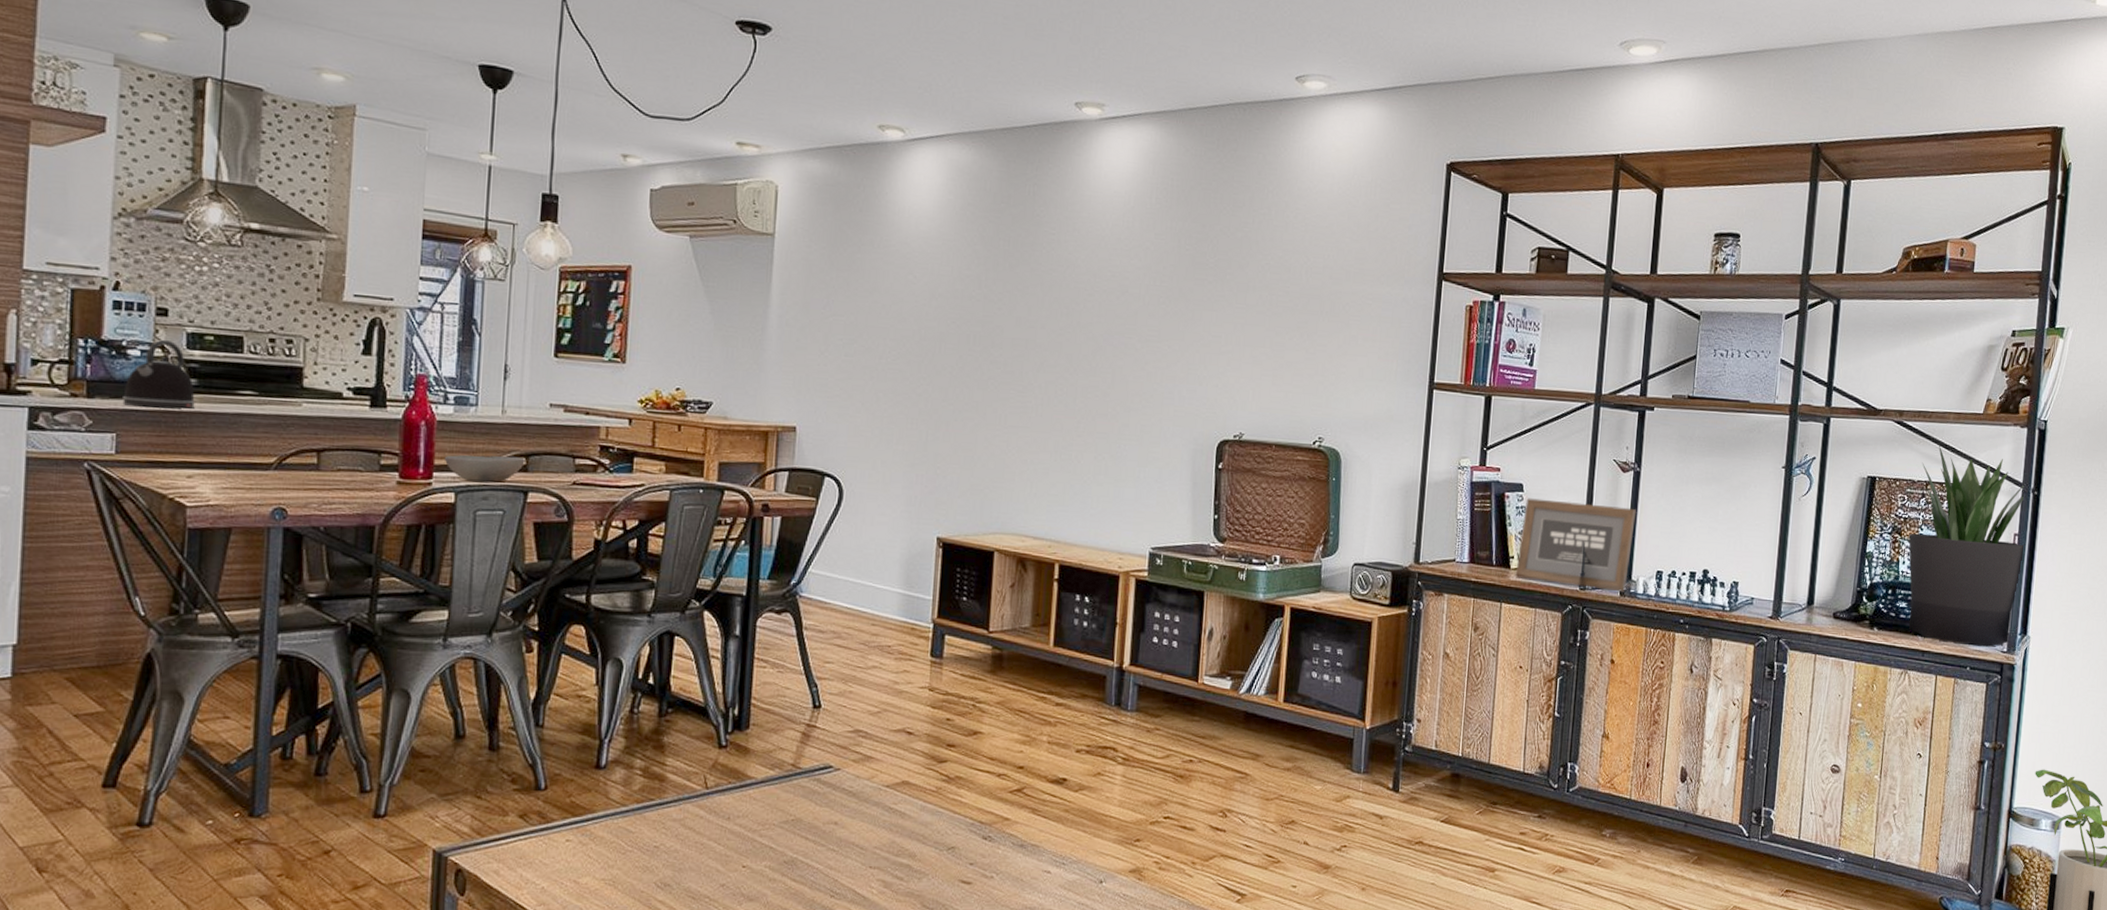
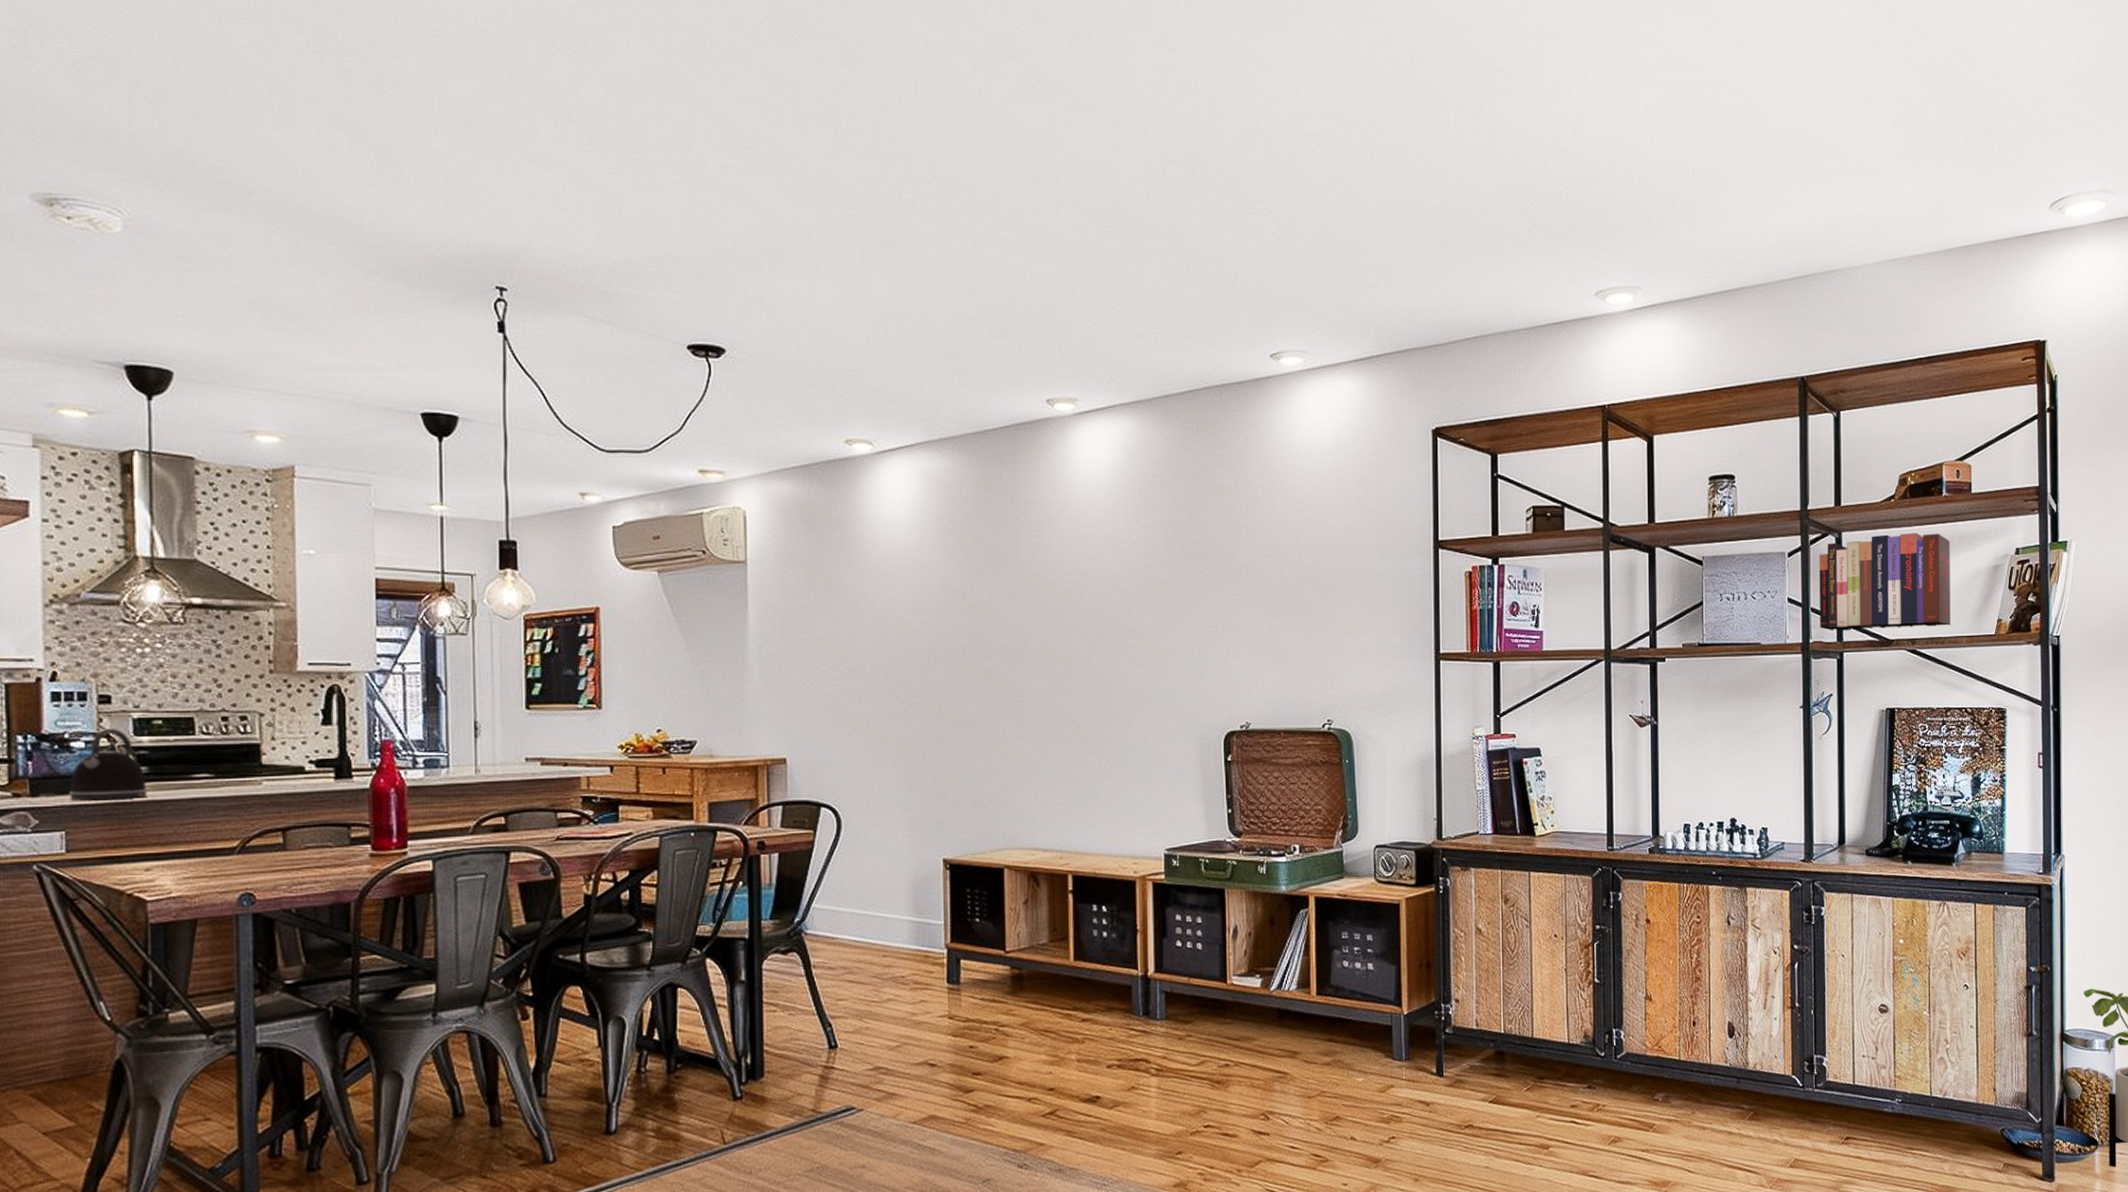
bowl: present [444,454,525,484] -> none [417,816,504,848]
picture frame: present [1515,498,1636,592] -> none [1541,762,1657,849]
books: none [1810,305,1947,401] -> present [1819,532,1951,631]
planter: present [1908,444,2031,646] -> none [1933,669,2051,870]

